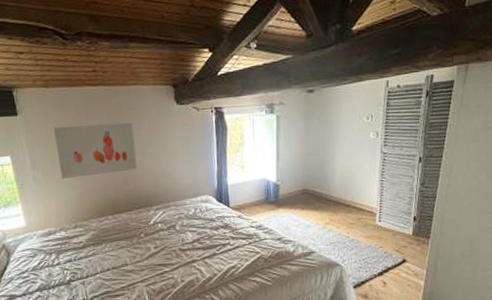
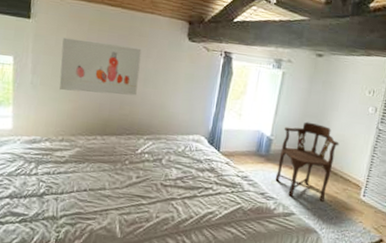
chair: none [288,160,346,237] -> present [275,121,339,202]

